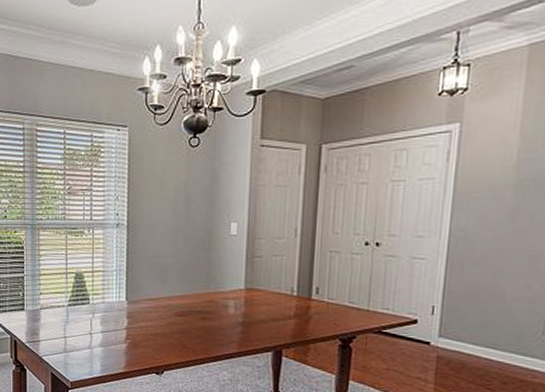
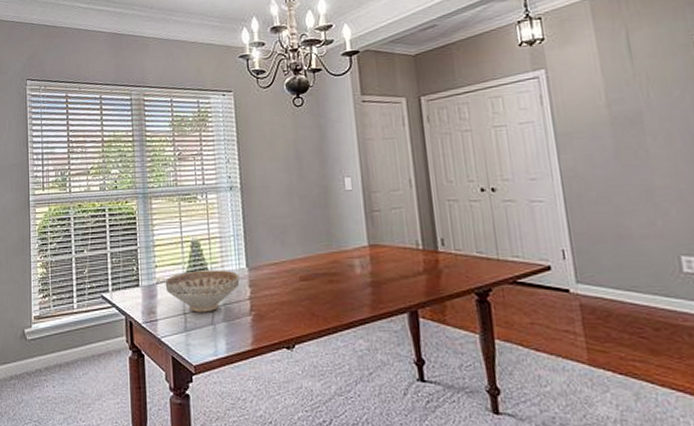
decorative bowl: none [48,300,118,338] -> present [165,270,240,313]

